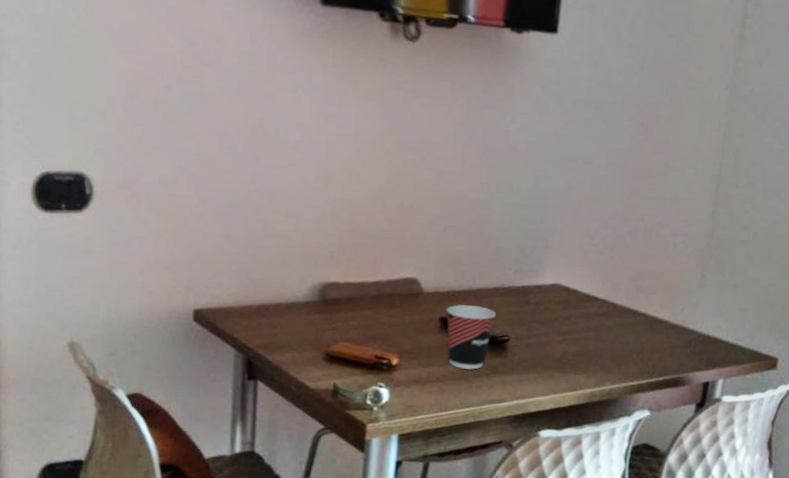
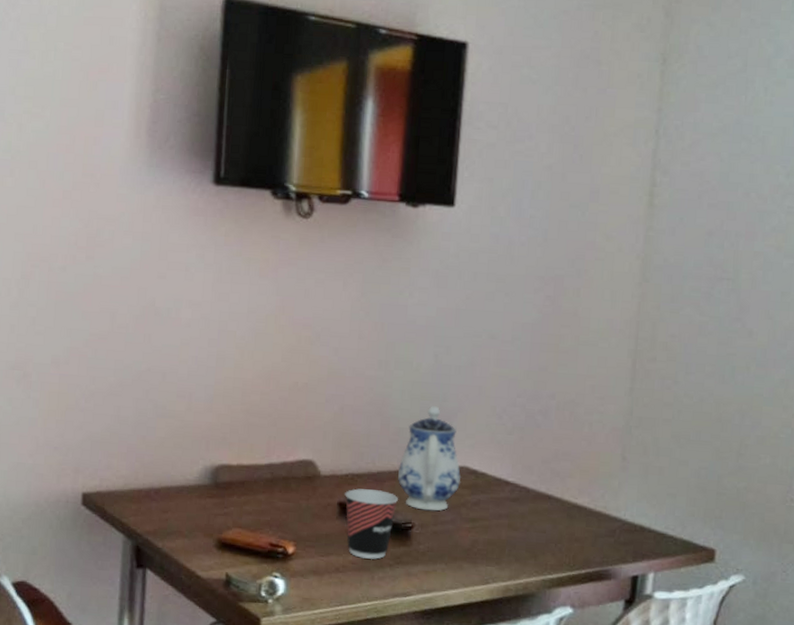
teapot: none [496,227,555,325] -> present [397,406,462,511]

